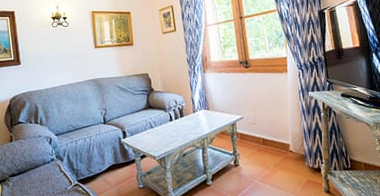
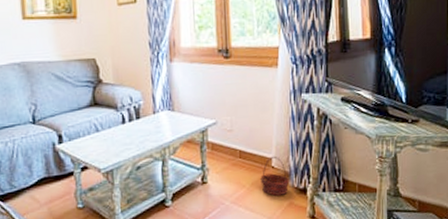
basket: none [281,142,306,175] -> present [260,155,290,196]

